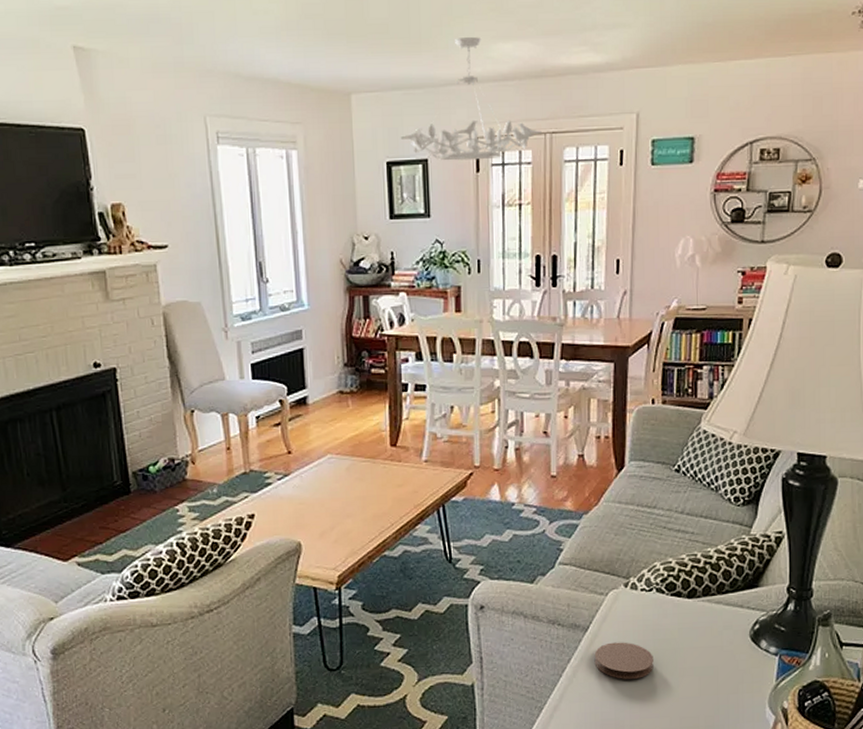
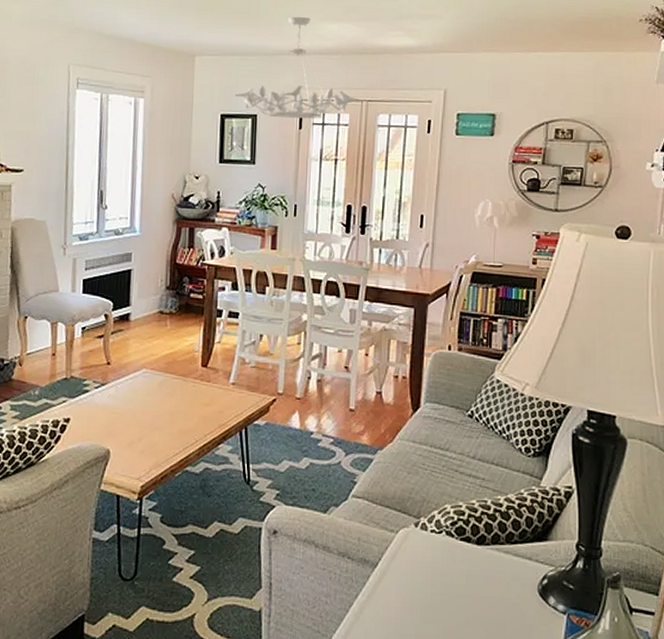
coaster: present [594,642,654,679] -> none [381,582,440,623]

